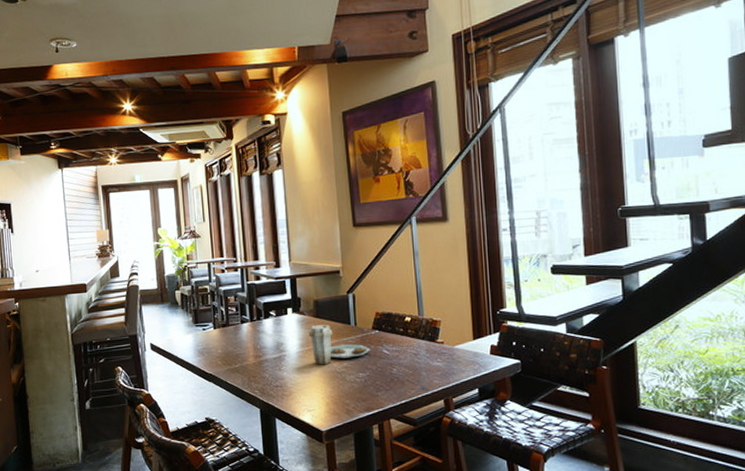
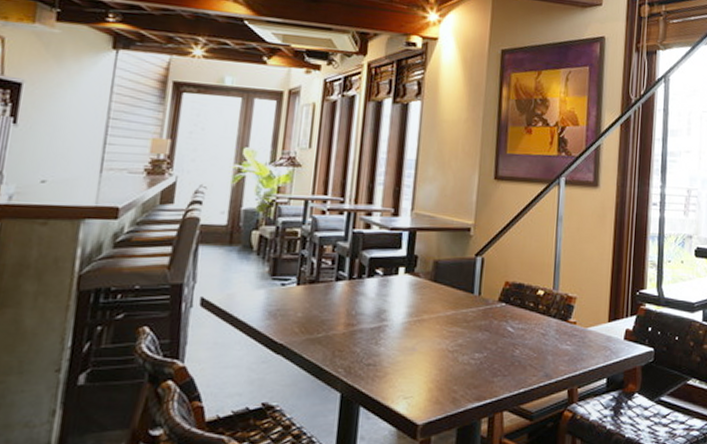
plate: present [308,325,370,365] -> none [420,291,492,341]

